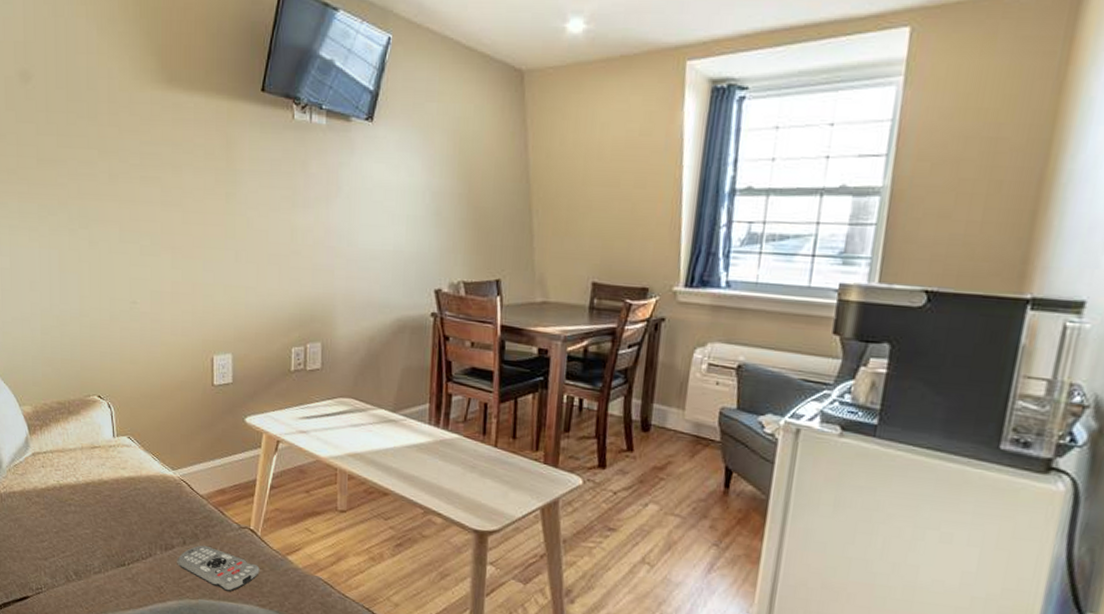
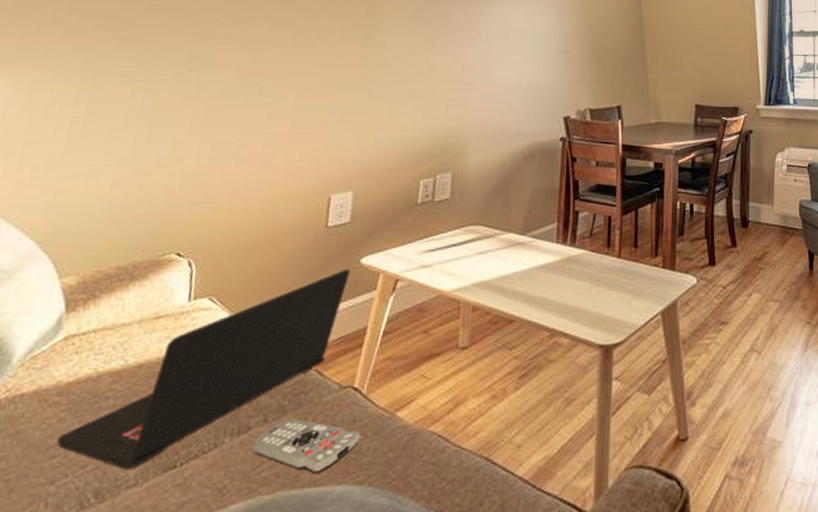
laptop: none [43,426,237,561] -> present [56,270,350,470]

